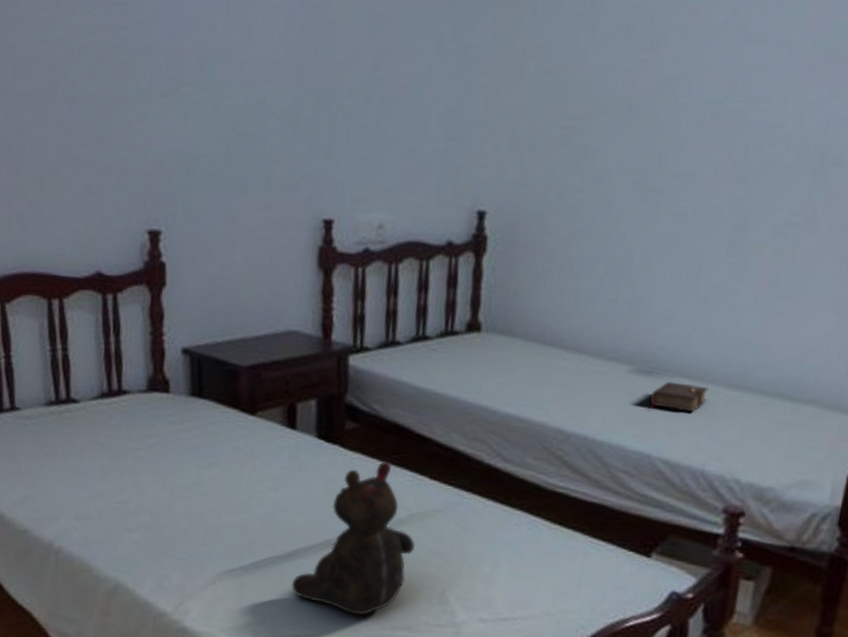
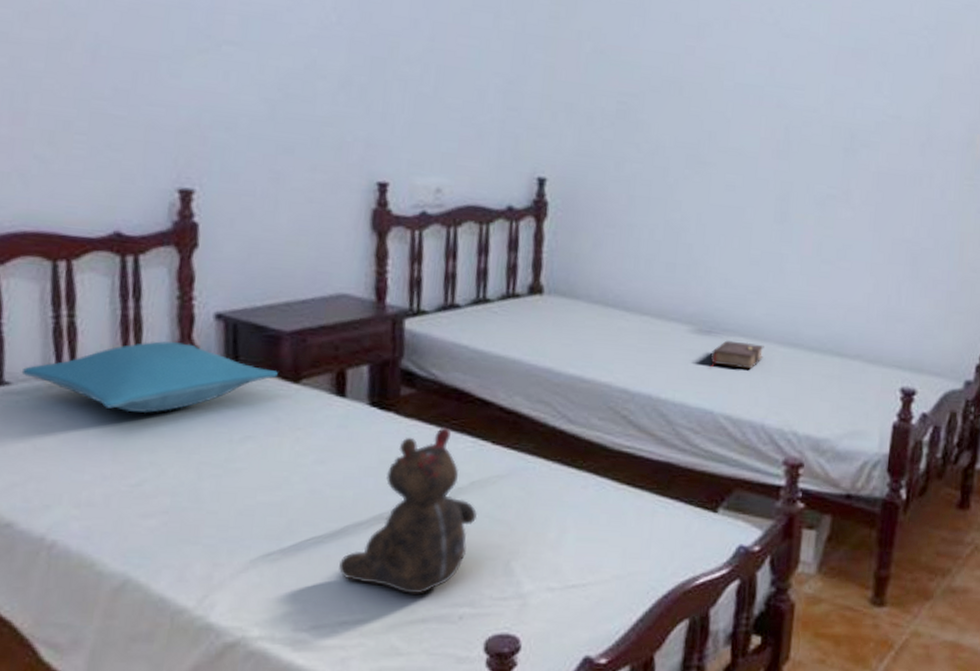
pillow: none [28,373,237,439] -> present [21,341,278,413]

